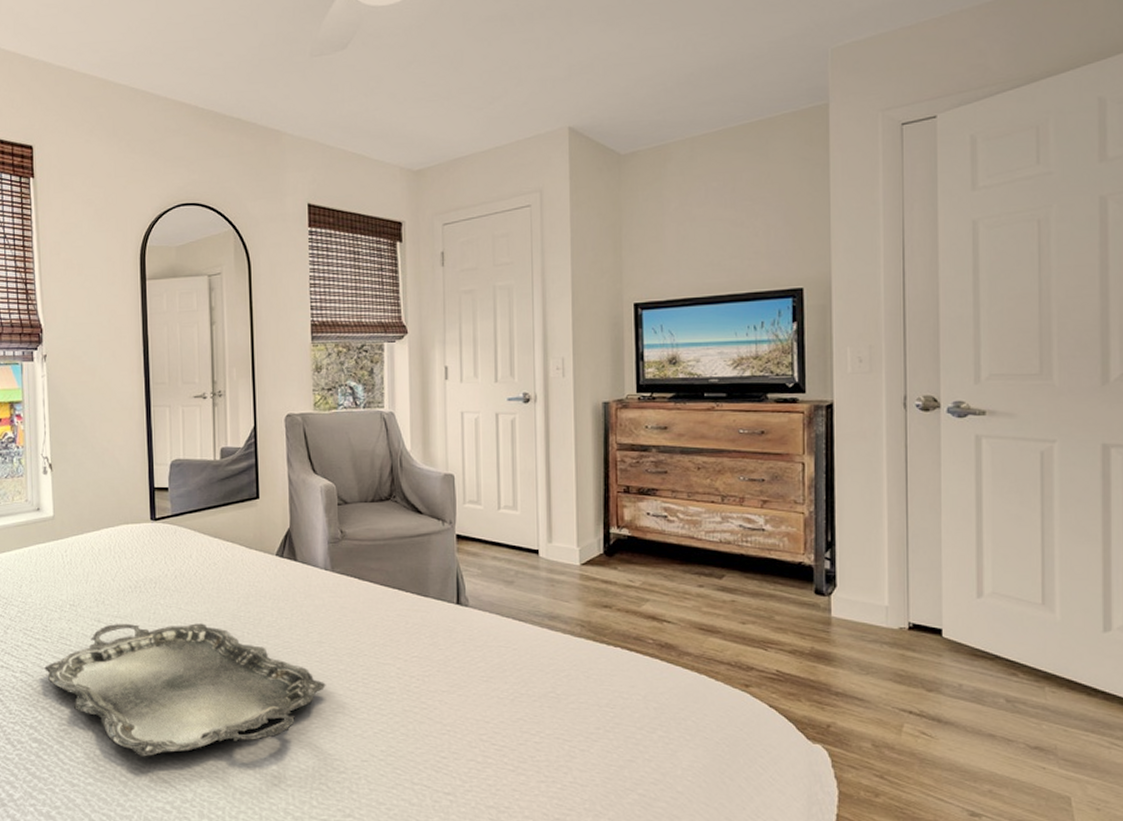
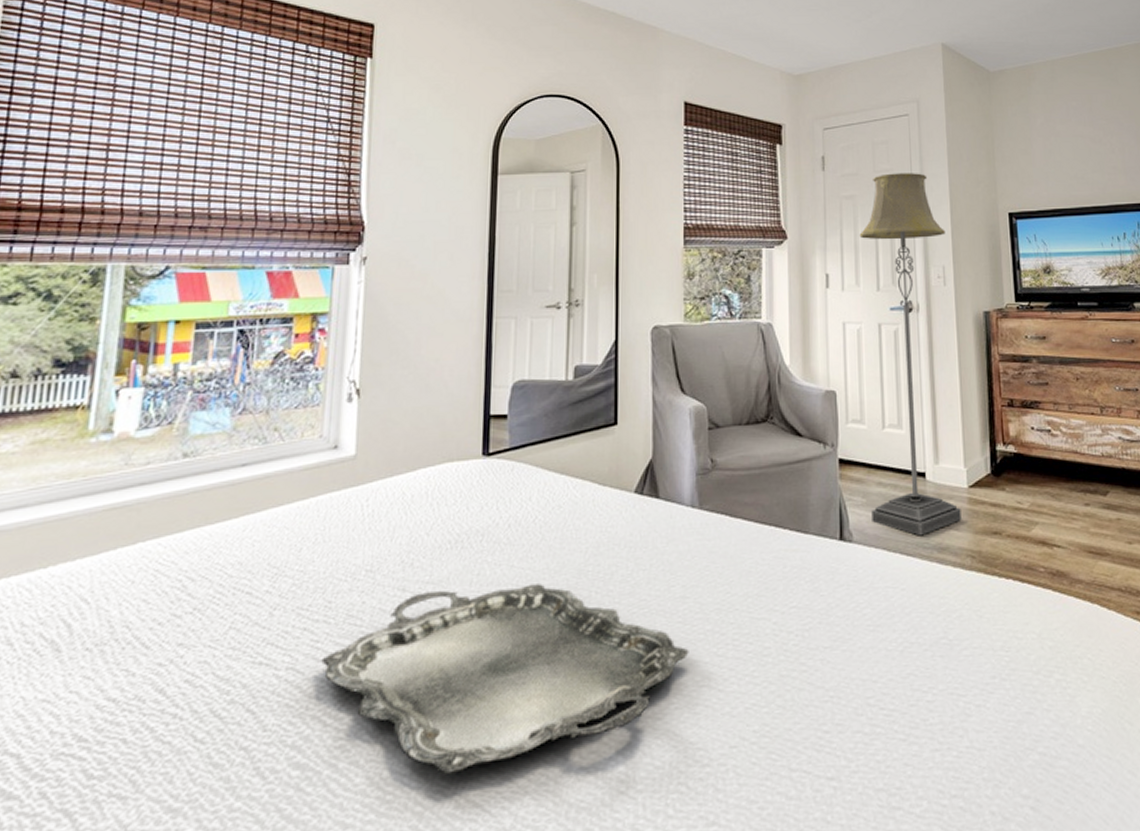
floor lamp: none [478,265,573,605] -> present [859,173,962,536]

